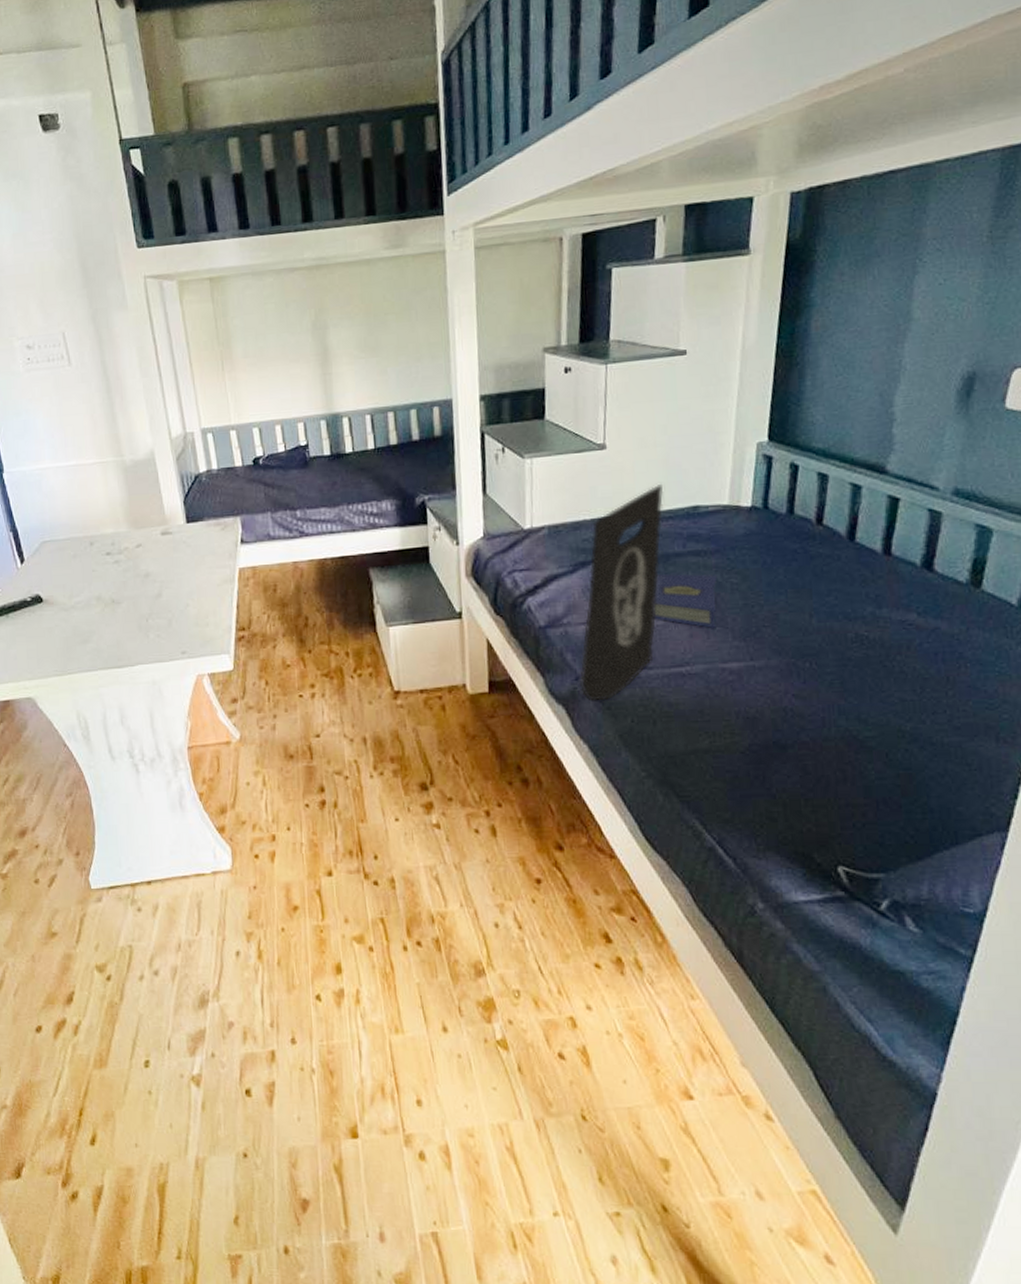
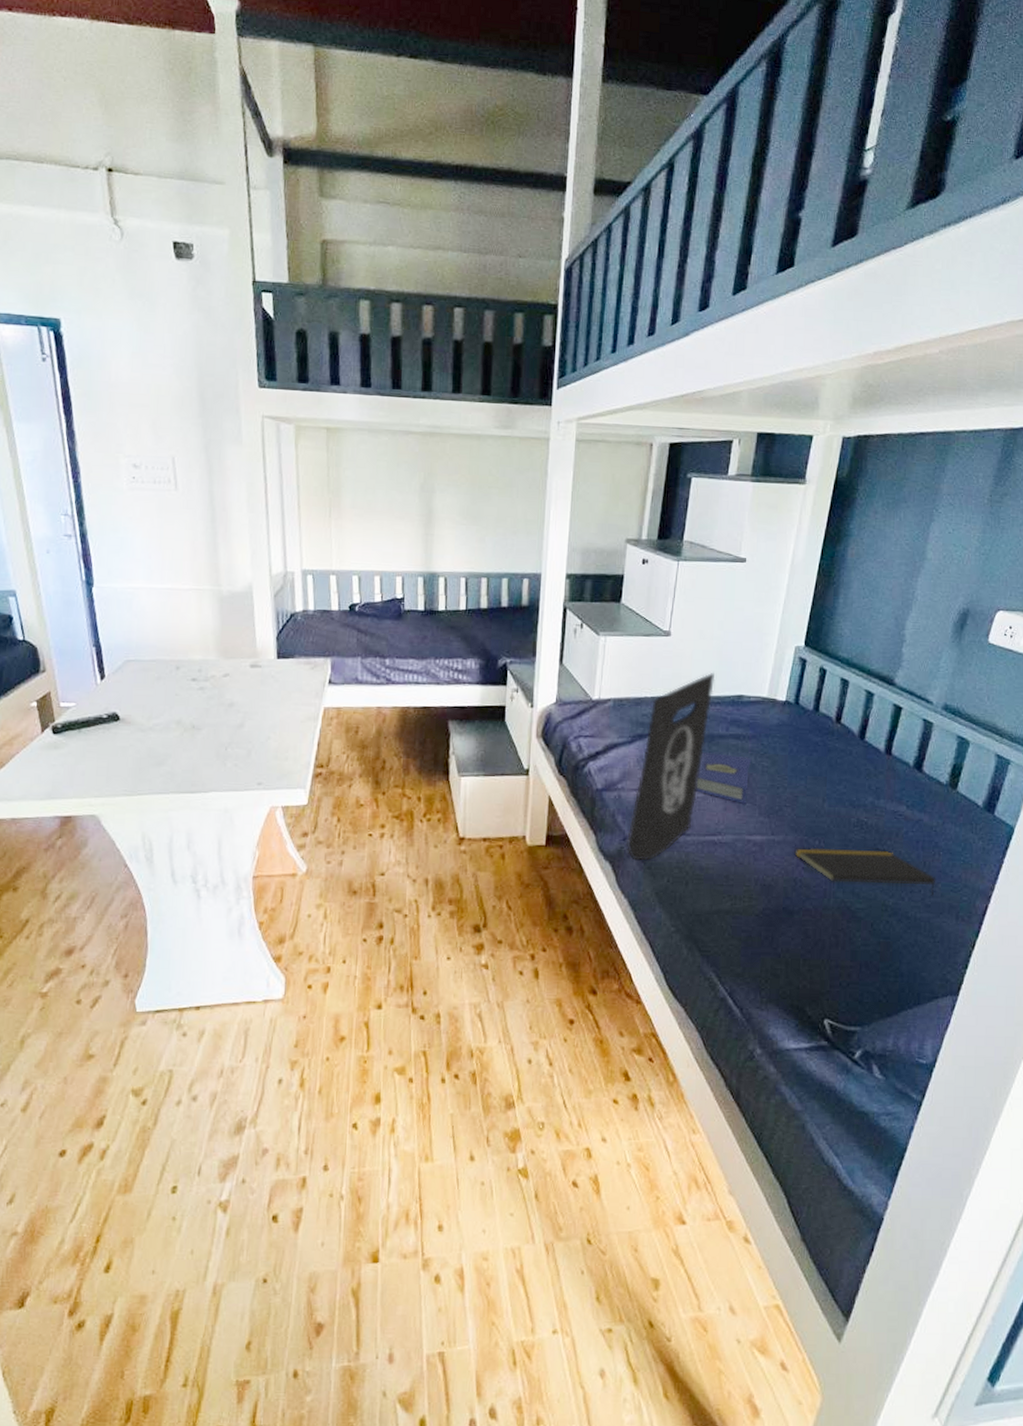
notepad: none [780,667,965,716] -> present [794,847,936,896]

